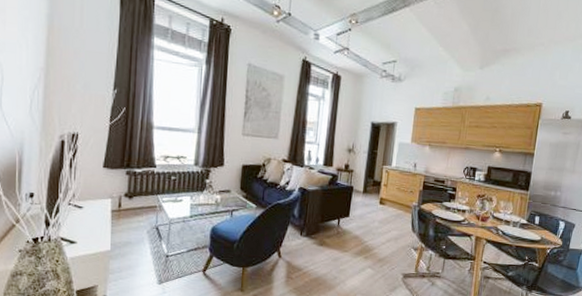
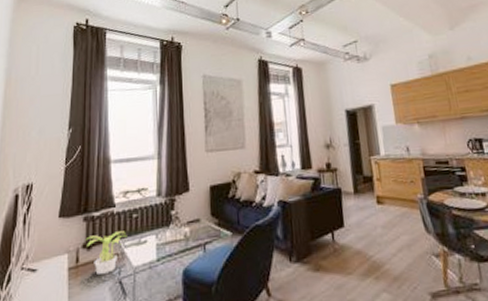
potted plant: none [127,187,165,220] -> present [85,231,127,274]

